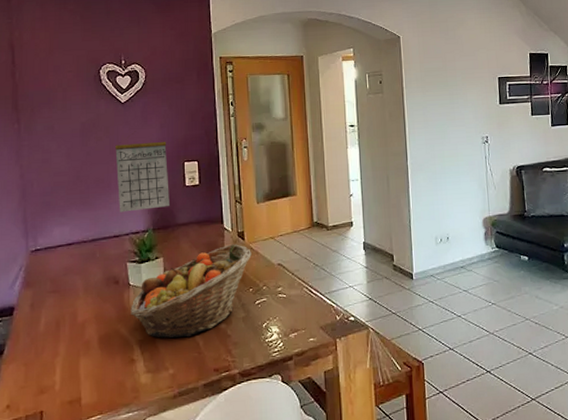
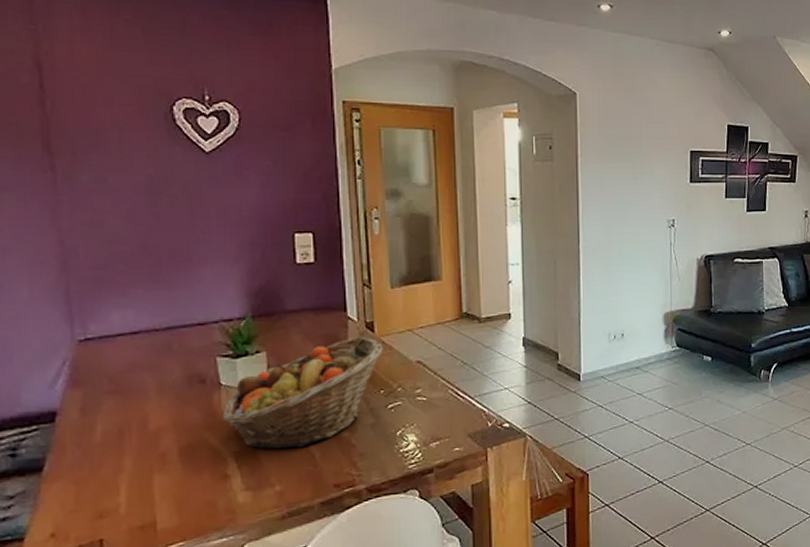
calendar: present [115,131,170,212] -> none [197,190,274,294]

